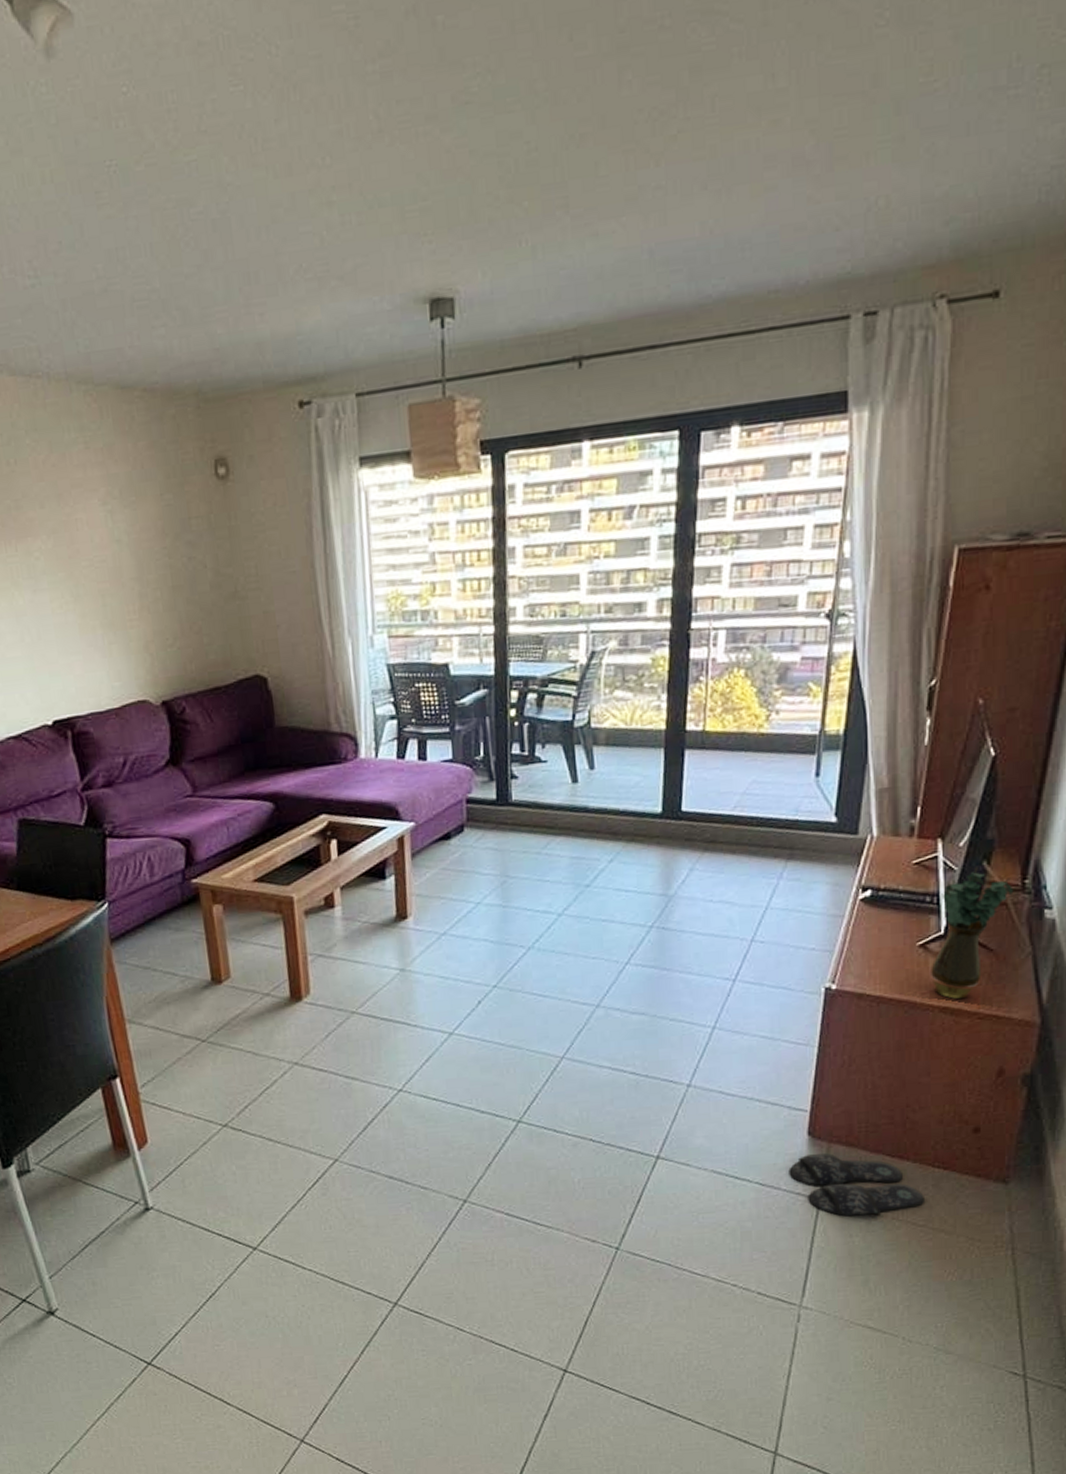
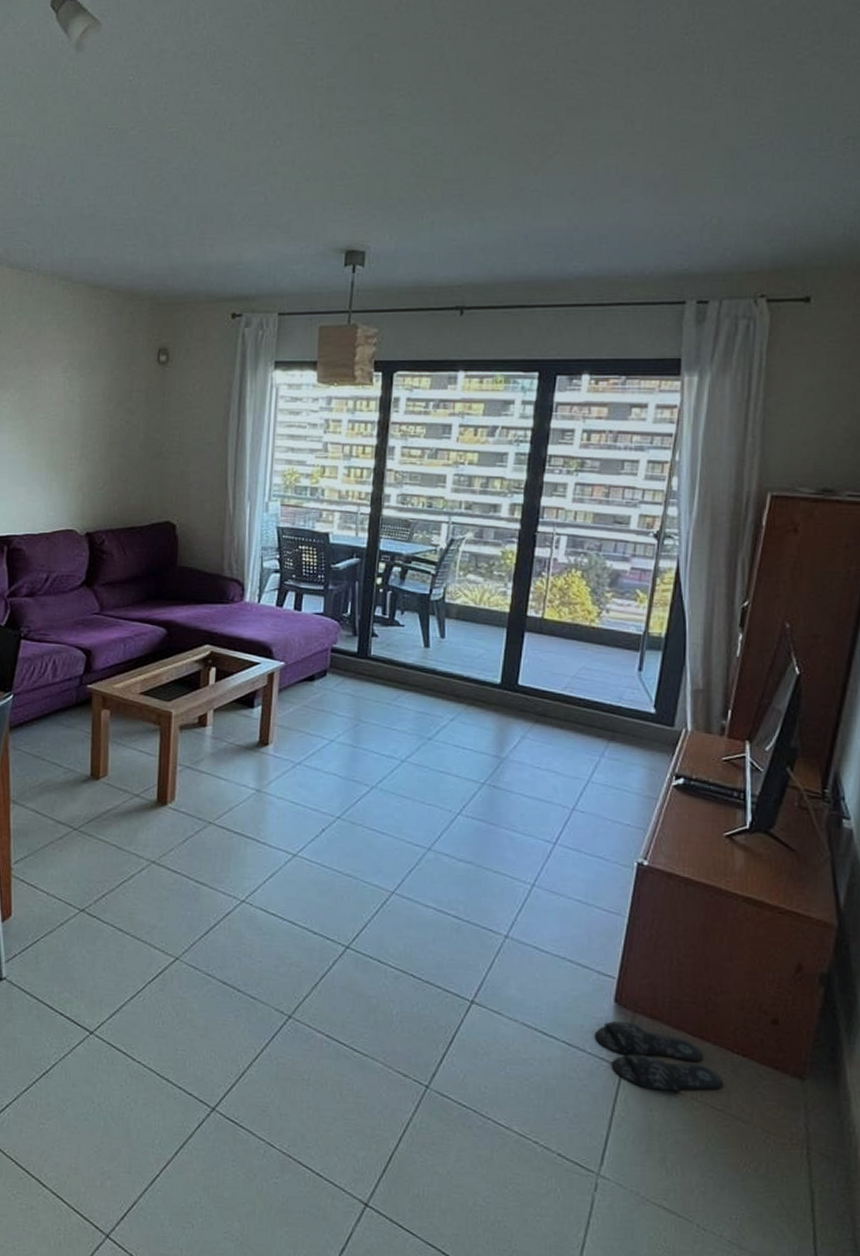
vase: present [929,867,1014,1000] -> none [734,771,815,892]

